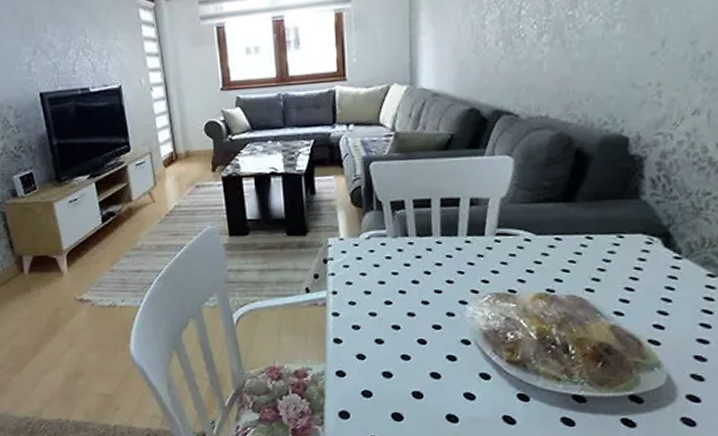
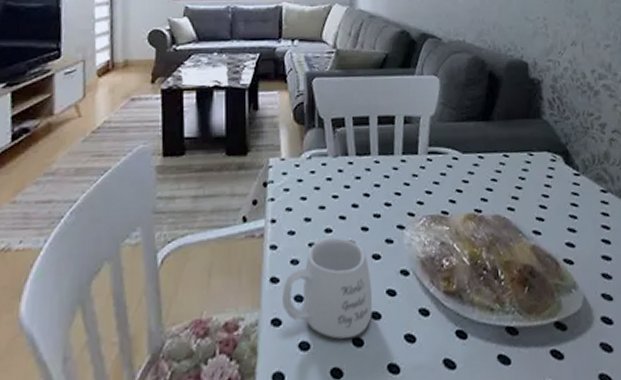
mug: none [345,308,432,391] -> present [282,237,373,339]

